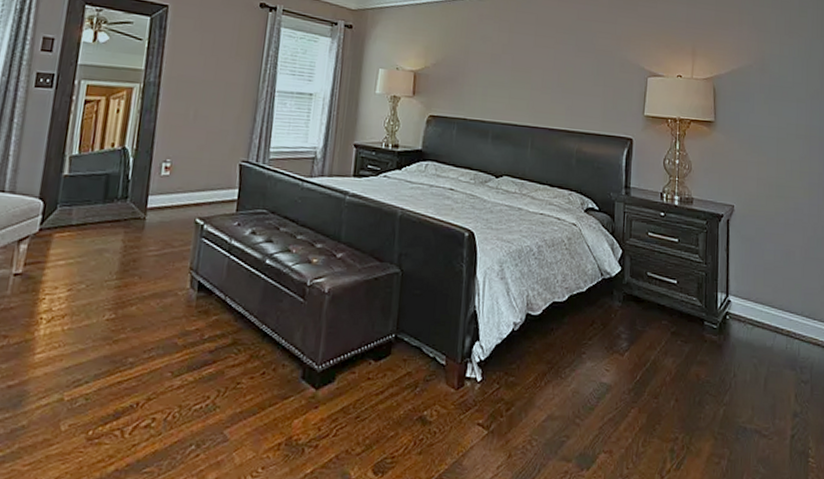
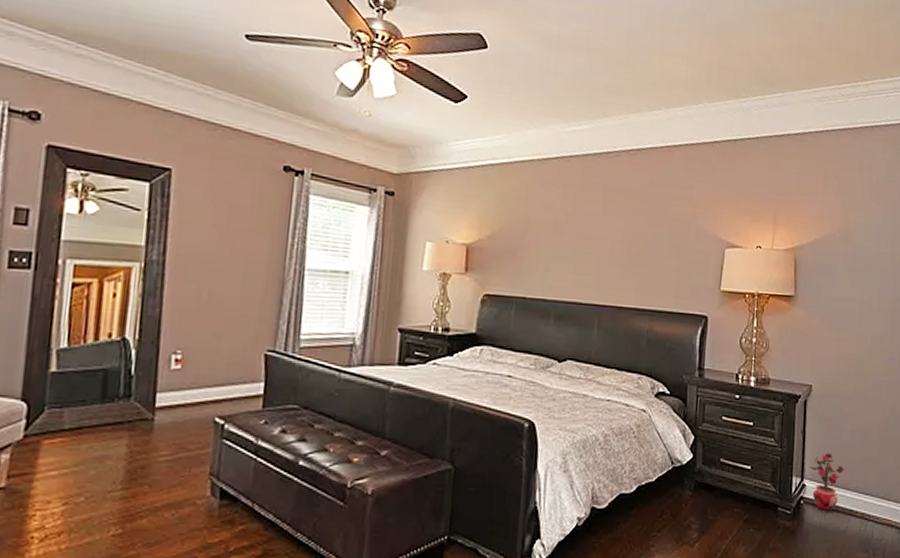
potted plant: none [733,271,769,327] -> present [808,453,845,511]

